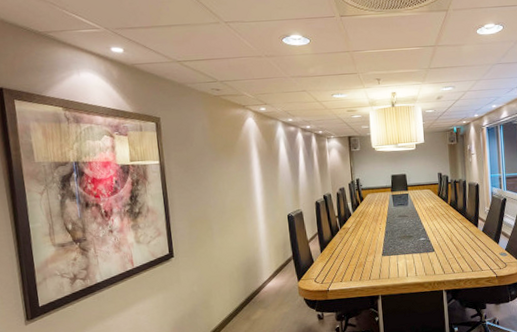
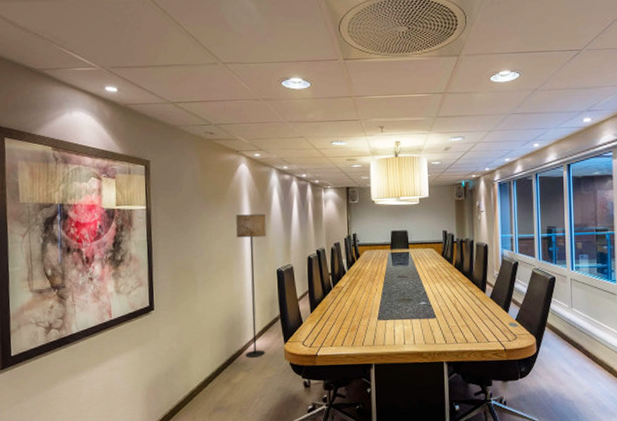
floor lamp: none [246,164,280,296] -> present [236,214,266,358]

